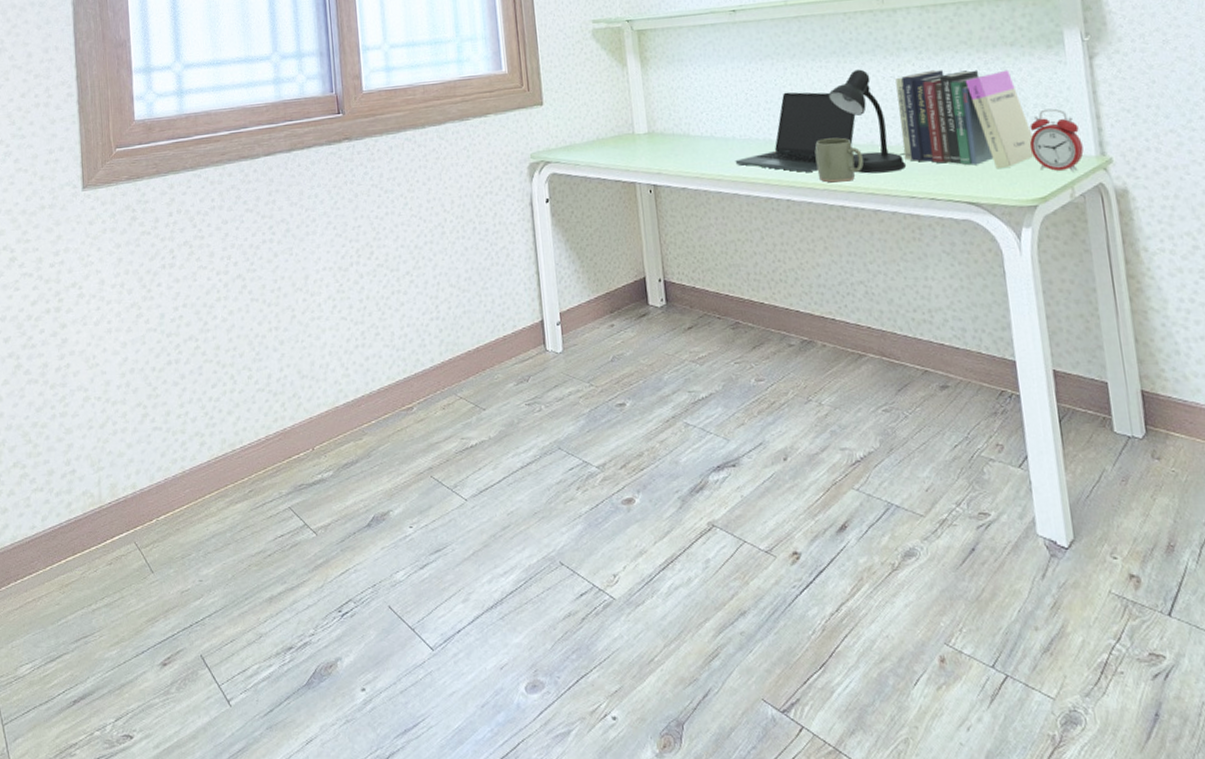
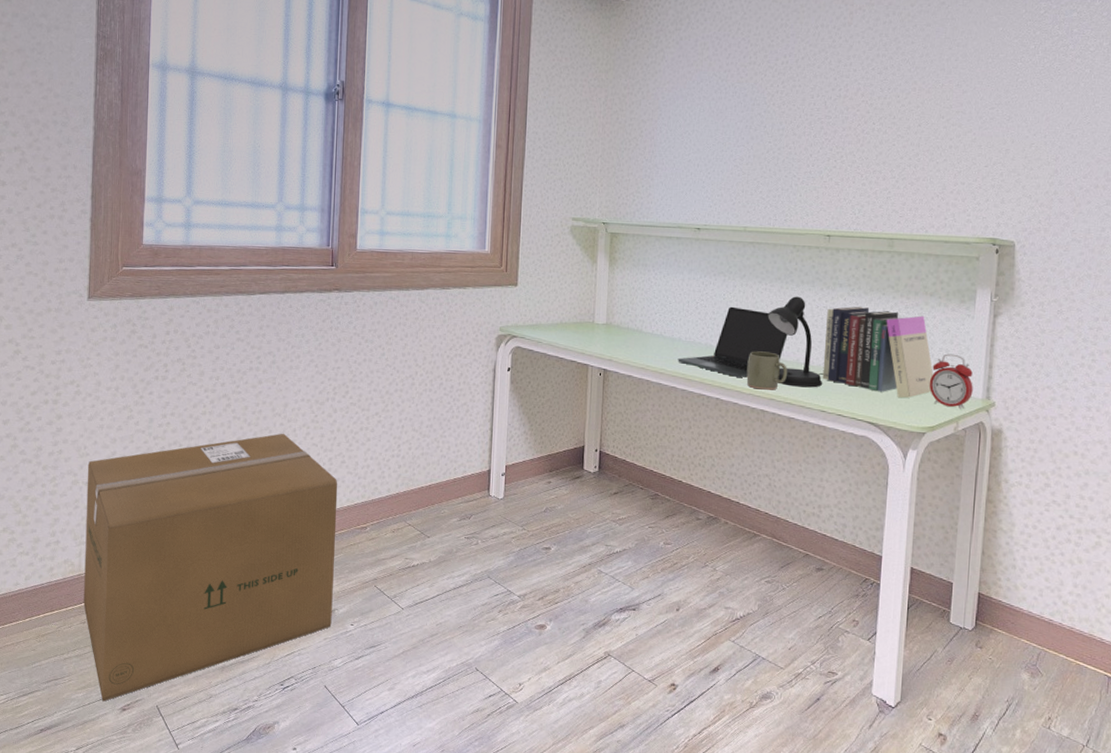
box: none [98,310,388,658] -> present [83,433,338,702]

